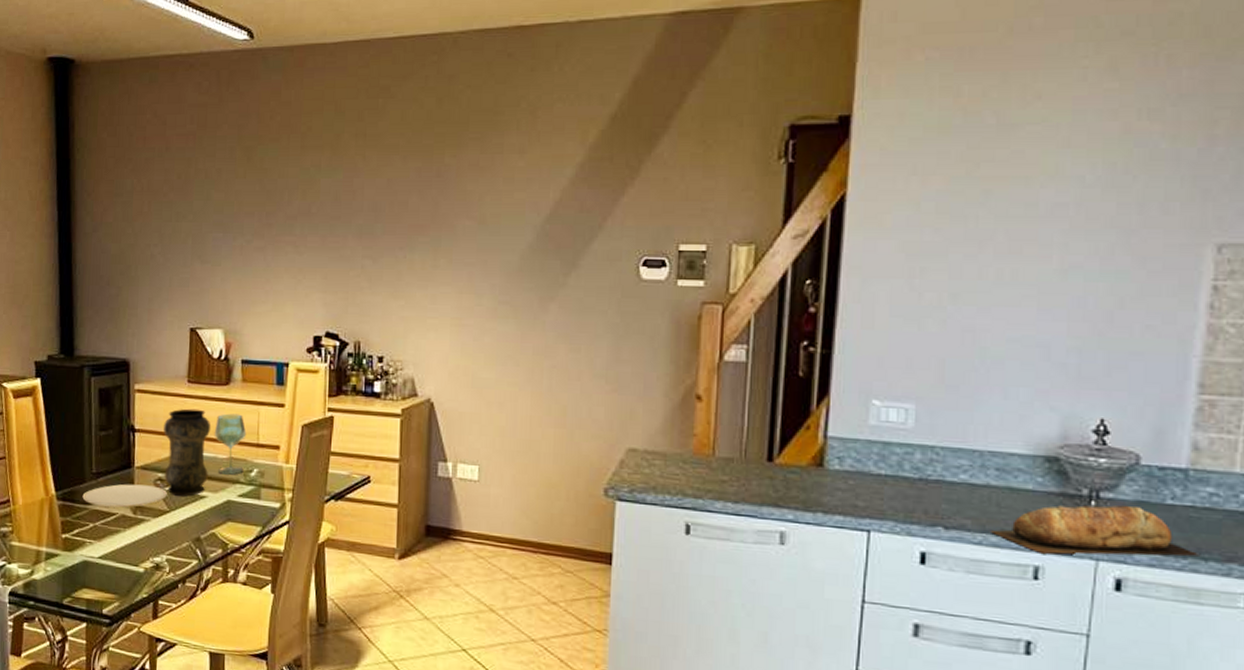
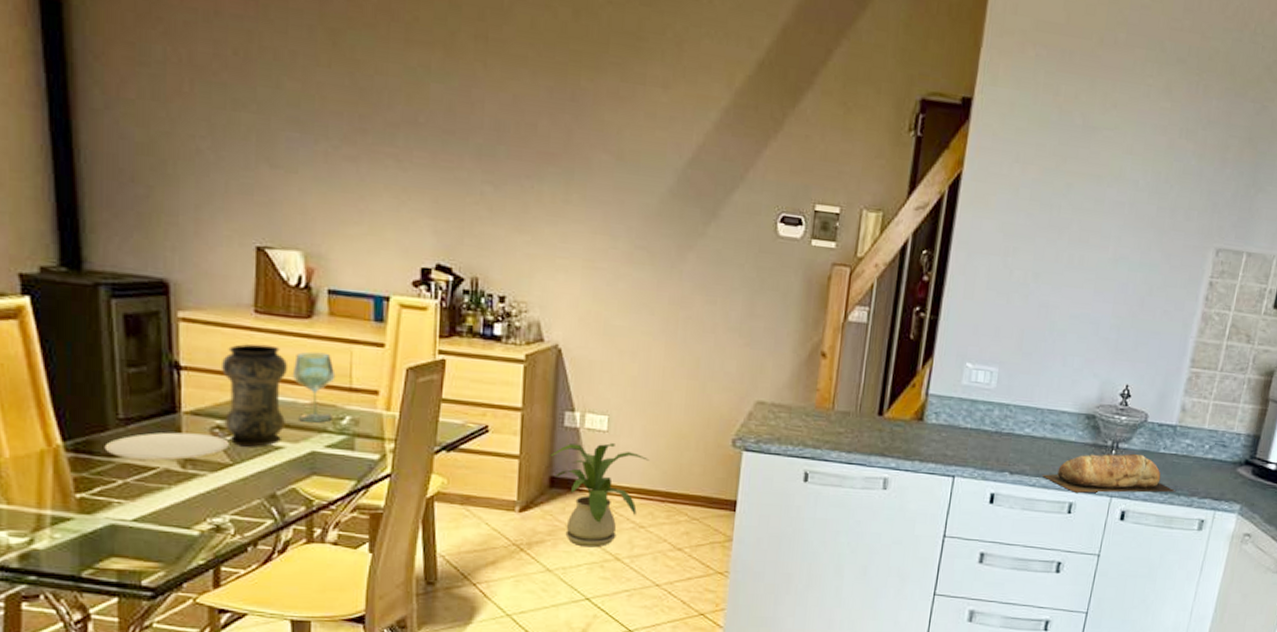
house plant: none [425,493,520,597] -> present [550,443,650,548]

